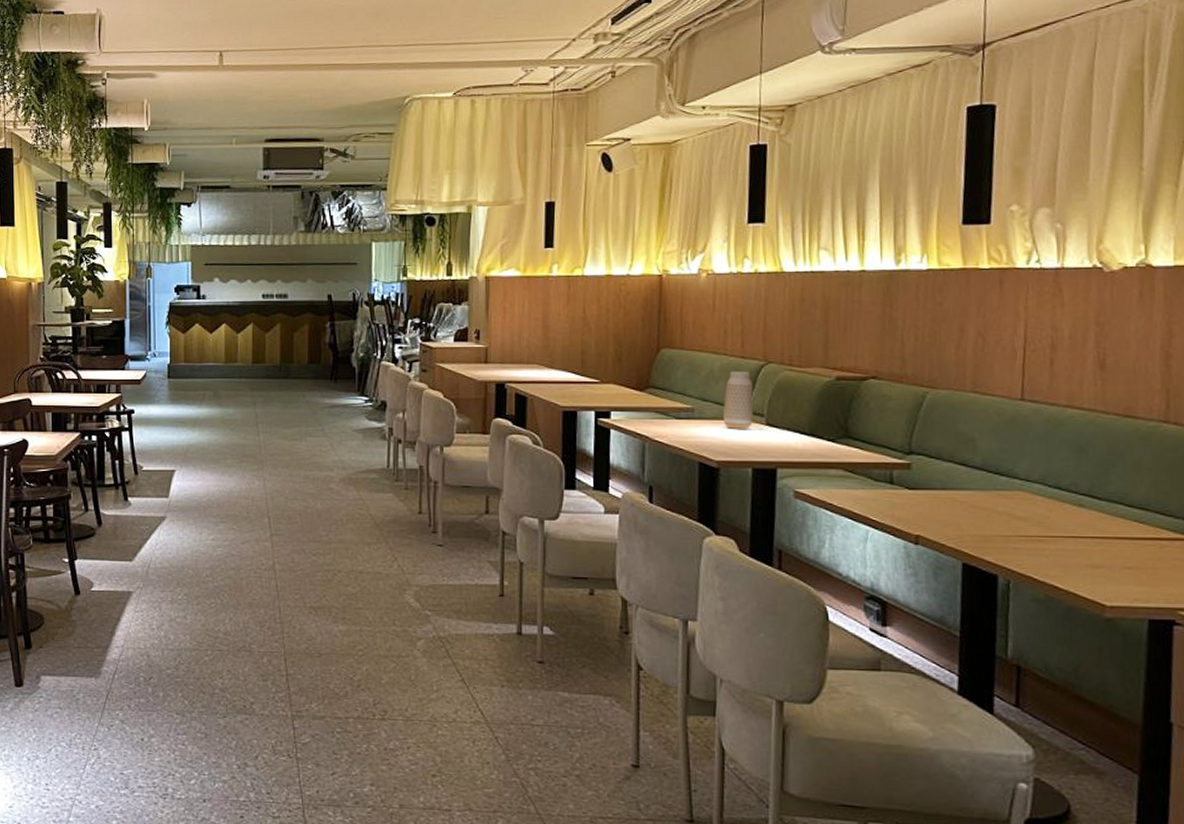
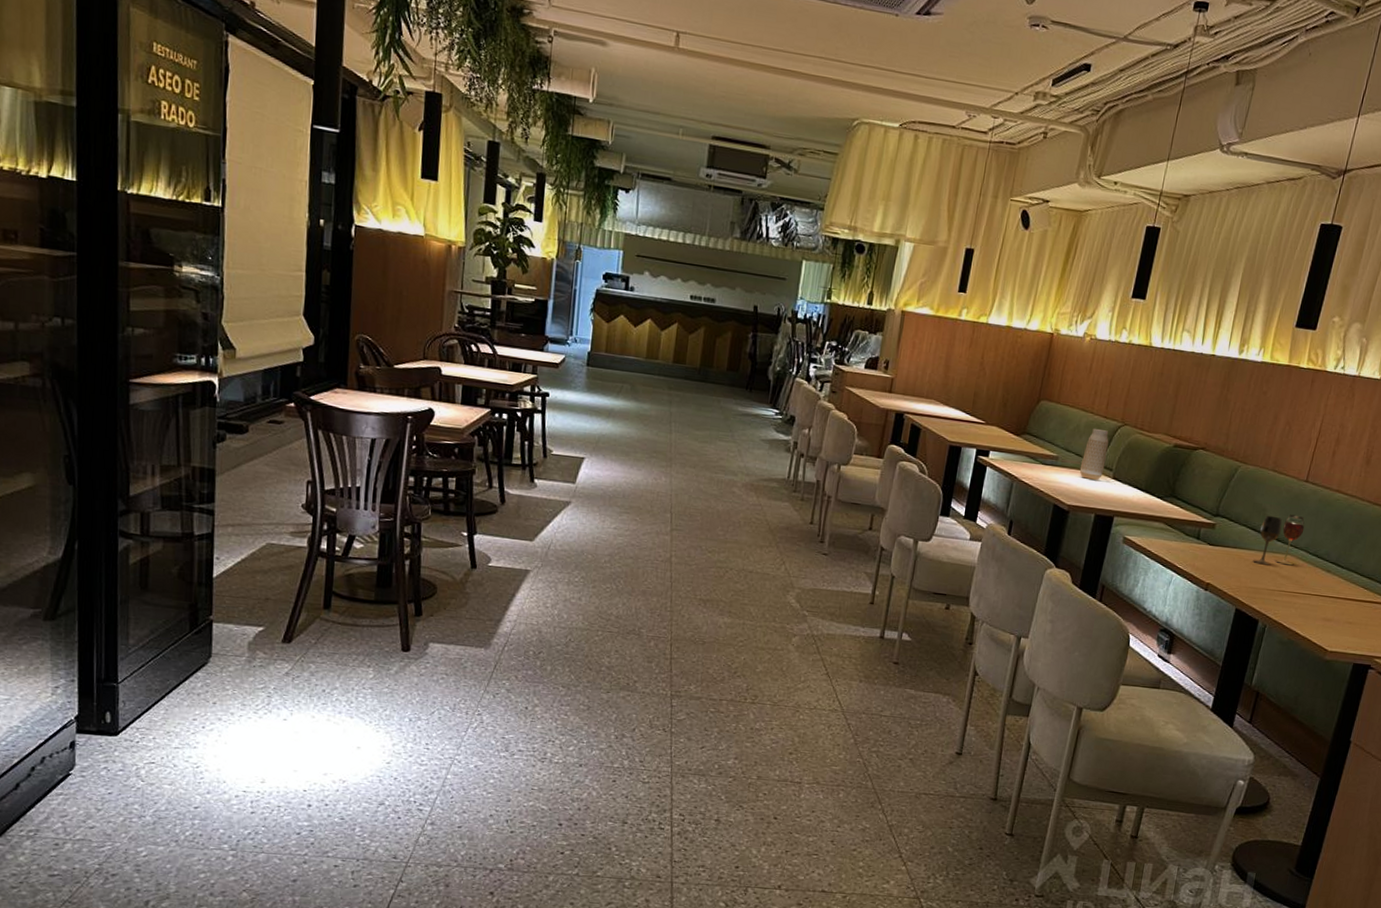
wine glass: none [972,446,1002,506] -> present [1253,515,1283,566]
wineglass: none [1003,441,1034,504] -> present [1276,514,1305,566]

